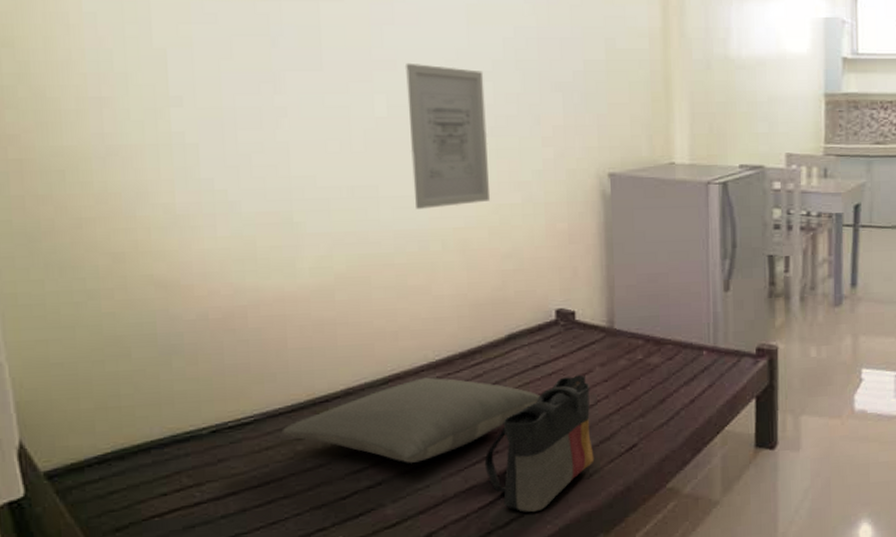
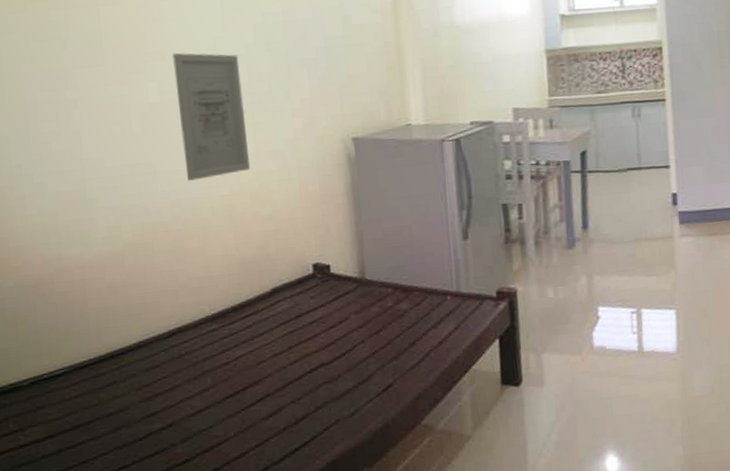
pillow: present [281,377,540,463] -> none [87,329,303,407]
tote bag: present [484,375,595,512] -> none [258,322,355,449]

